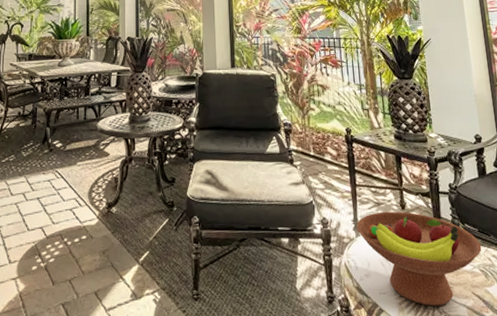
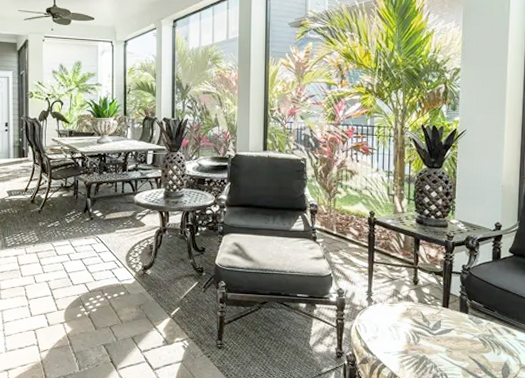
fruit bowl: present [356,211,482,307] -> none [370,286,485,366]

